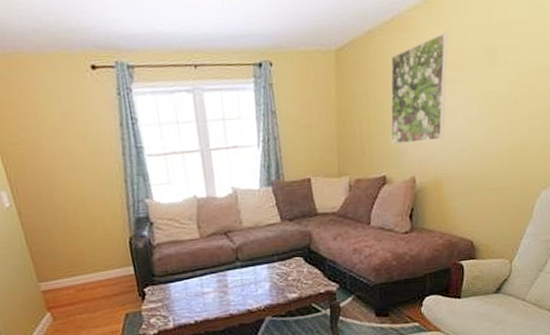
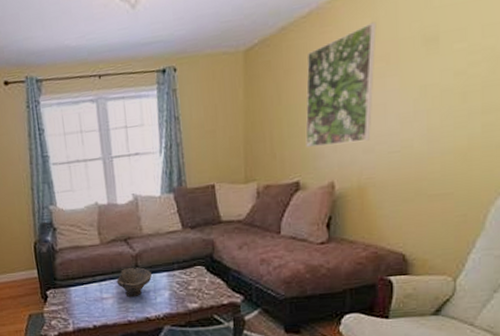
bowl: none [217,260,252,290] -> present [116,267,152,297]

